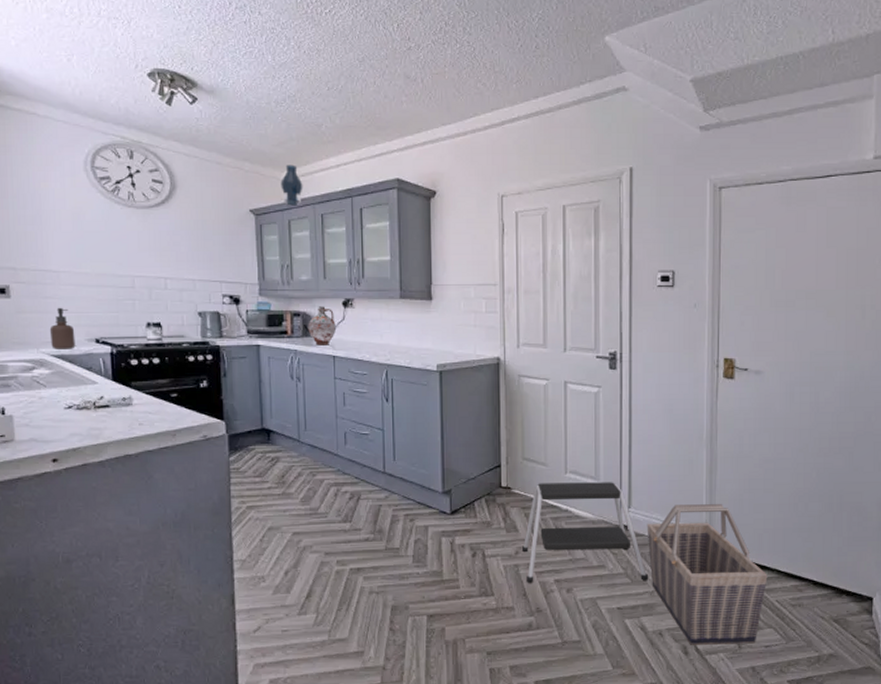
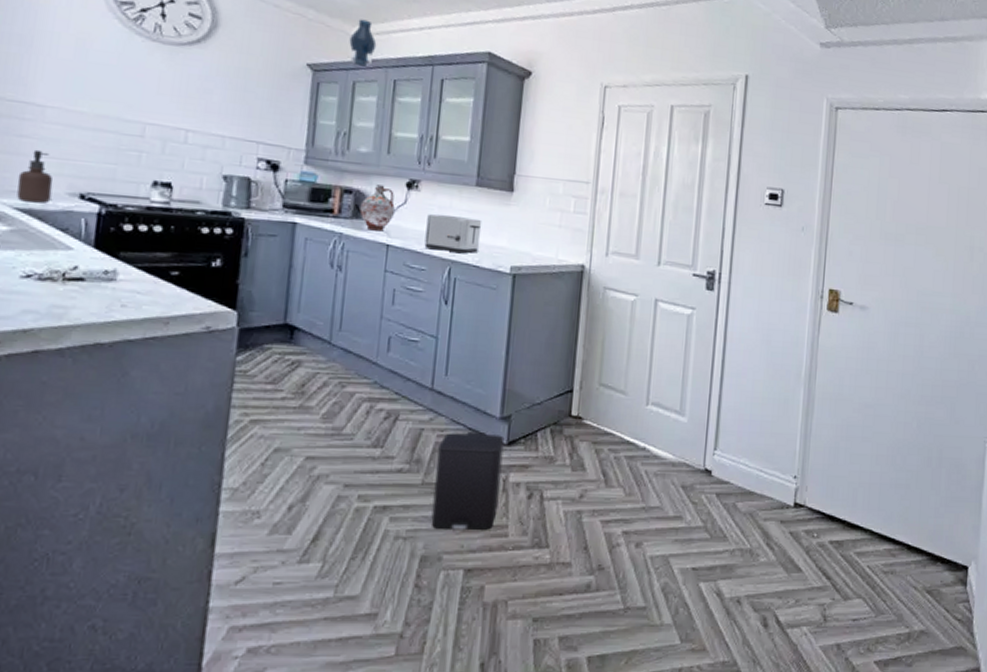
toaster: none [363,325,409,358] -> present [424,213,482,254]
pedal bin: none [395,505,449,584] -> present [431,432,505,530]
step stool: present [521,482,649,583] -> none [587,414,731,537]
basket: present [647,504,768,645] -> none [732,449,860,616]

